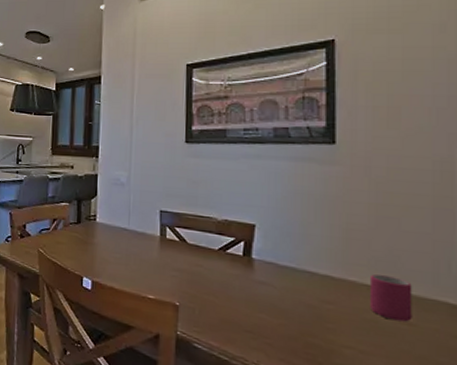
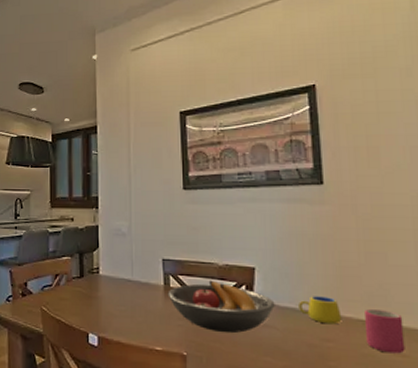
fruit bowl: none [163,234,274,288] -> present [168,280,275,334]
mug: none [299,257,345,287] -> present [299,296,342,325]

